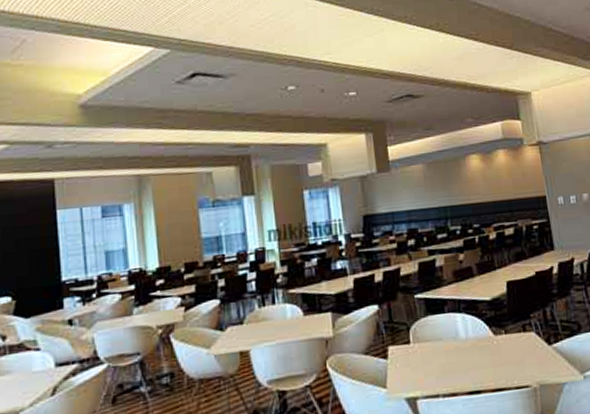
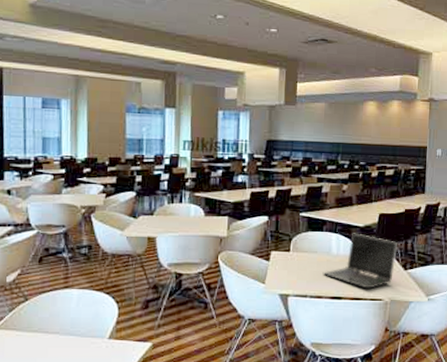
laptop computer: none [453,309,537,376] -> present [322,233,397,289]

